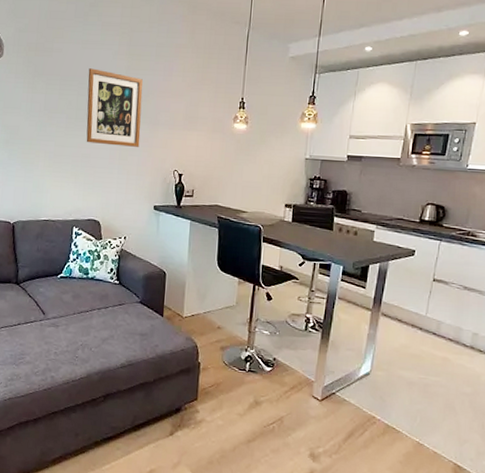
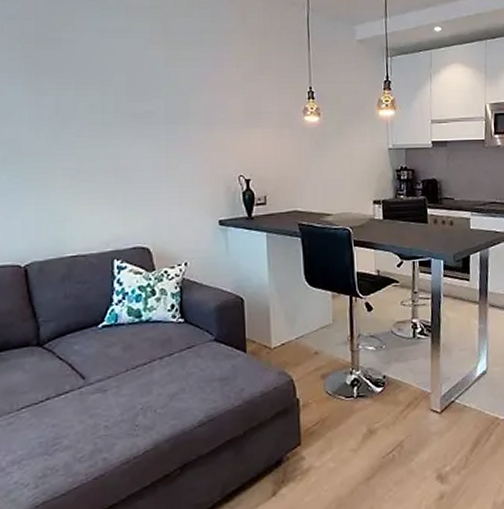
wall art: present [86,68,143,147] -> none [113,62,192,153]

